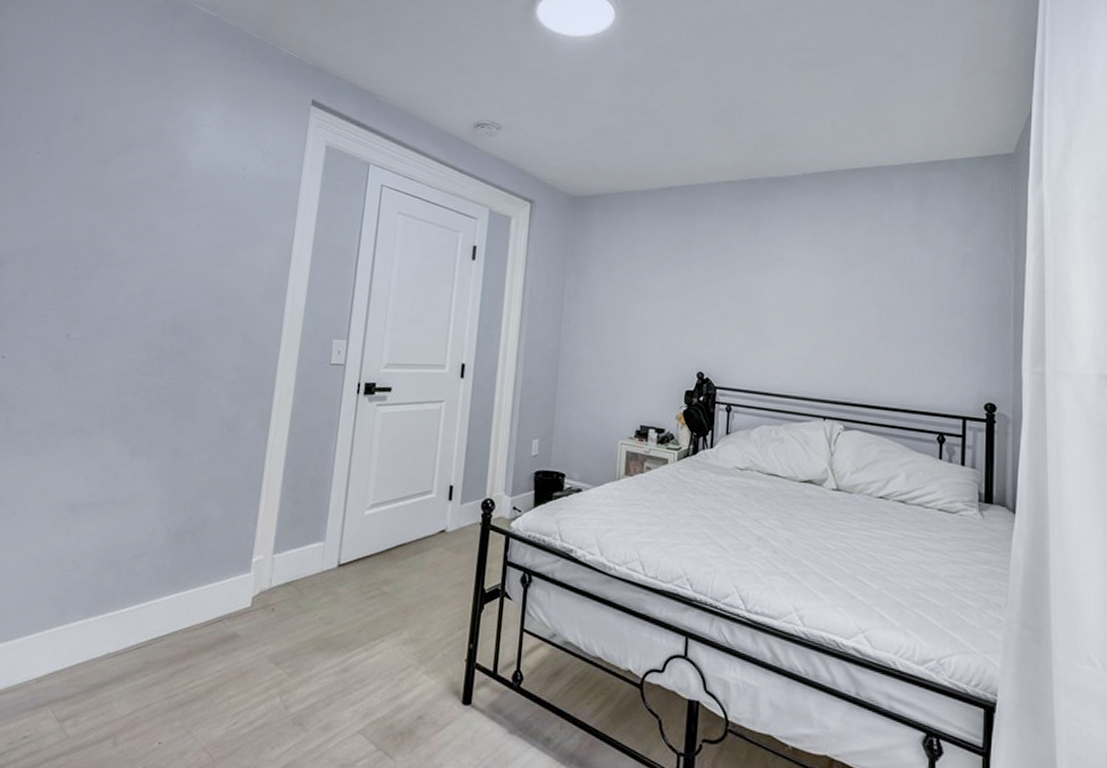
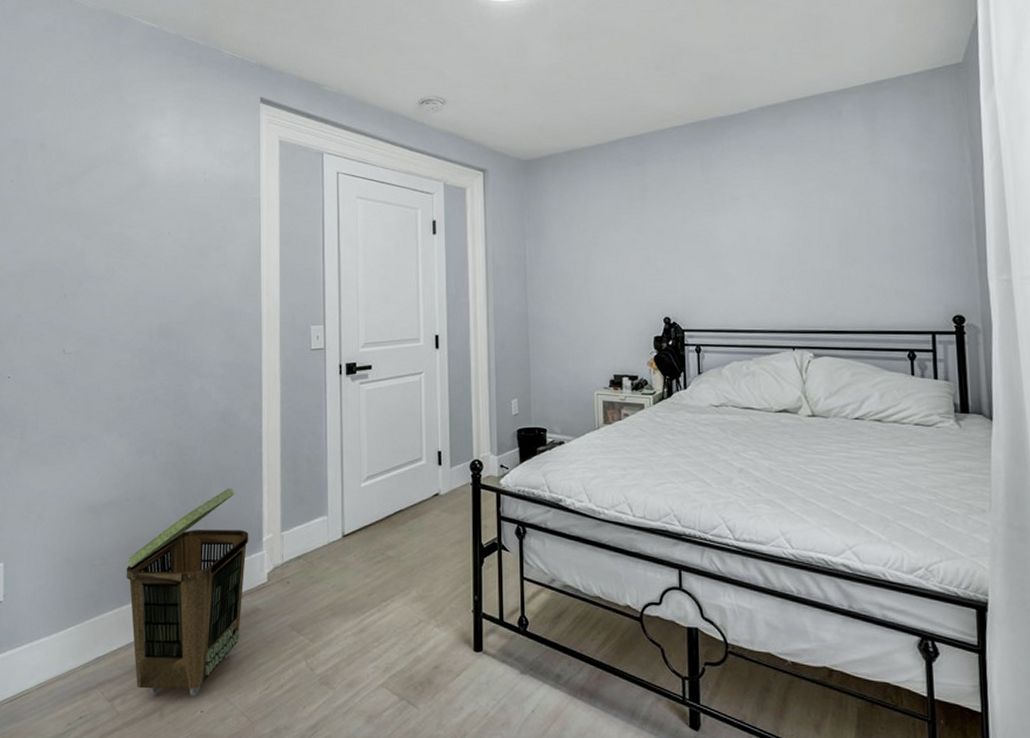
laundry basket: none [92,501,238,725] -> present [126,488,249,696]

